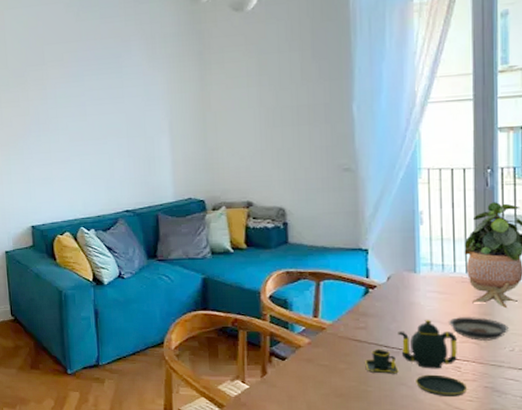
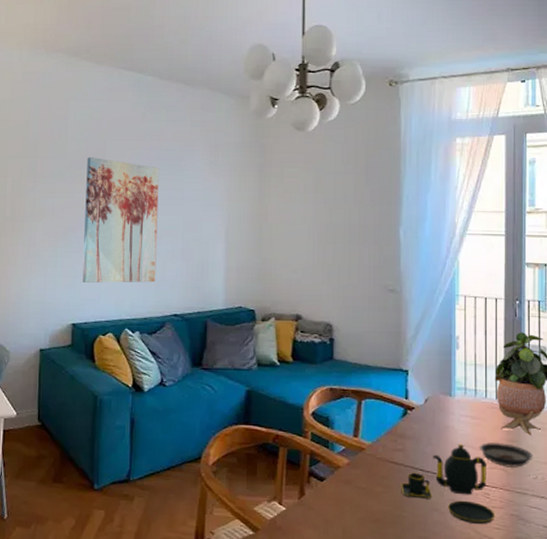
wall art: none [28,64,105,187] -> present [82,157,159,283]

